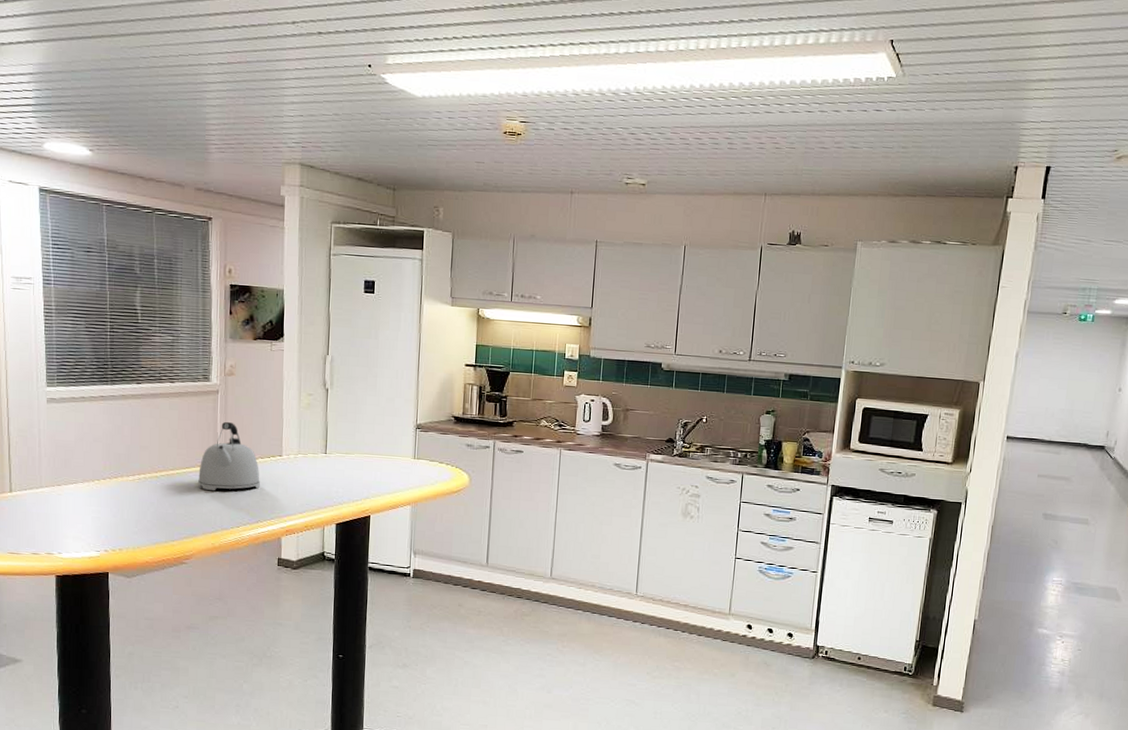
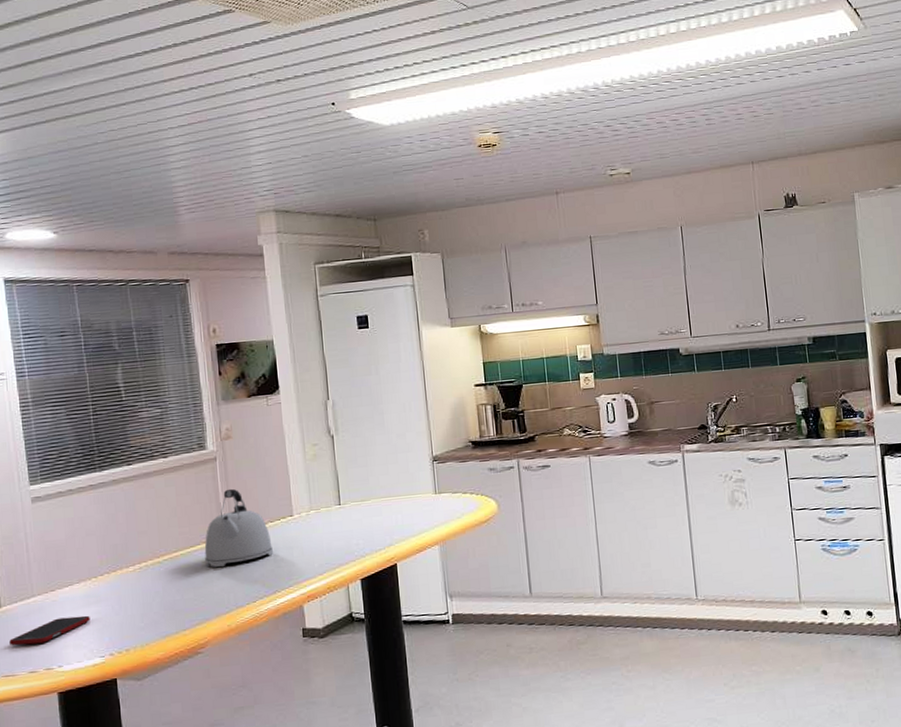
cell phone: none [17,510,90,530] -> present [9,615,90,646]

